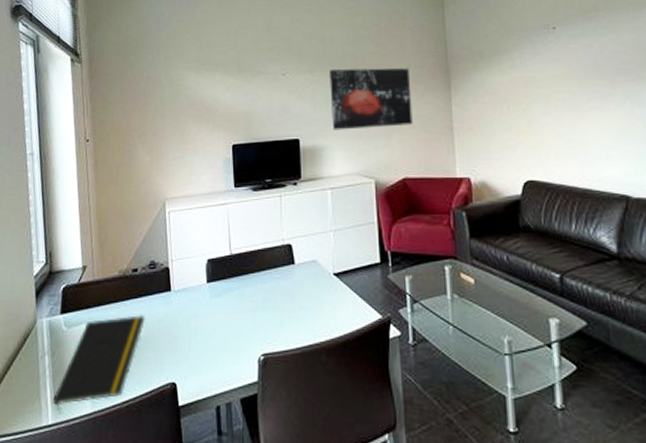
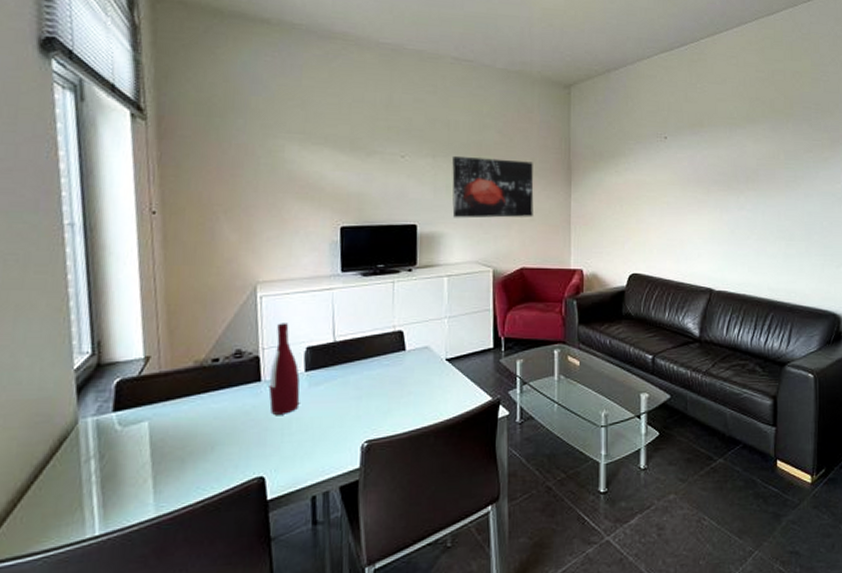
notepad: present [52,315,145,414] -> none [100,408,228,522]
wine bottle: none [177,236,204,324] -> present [268,323,300,415]

